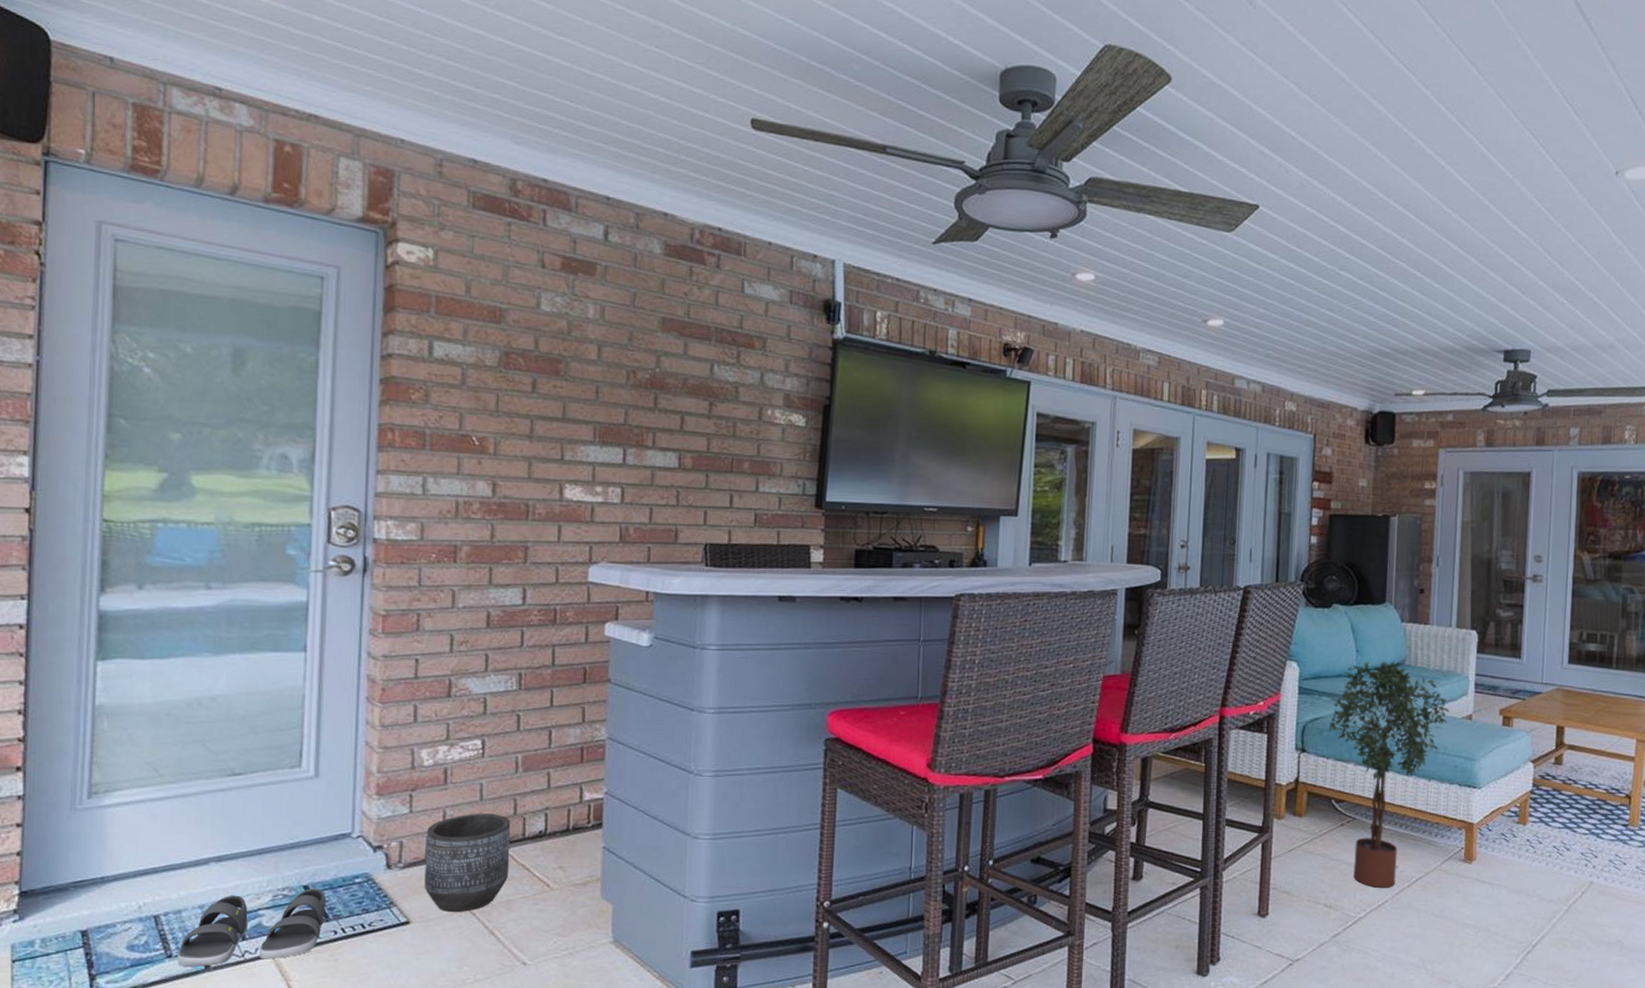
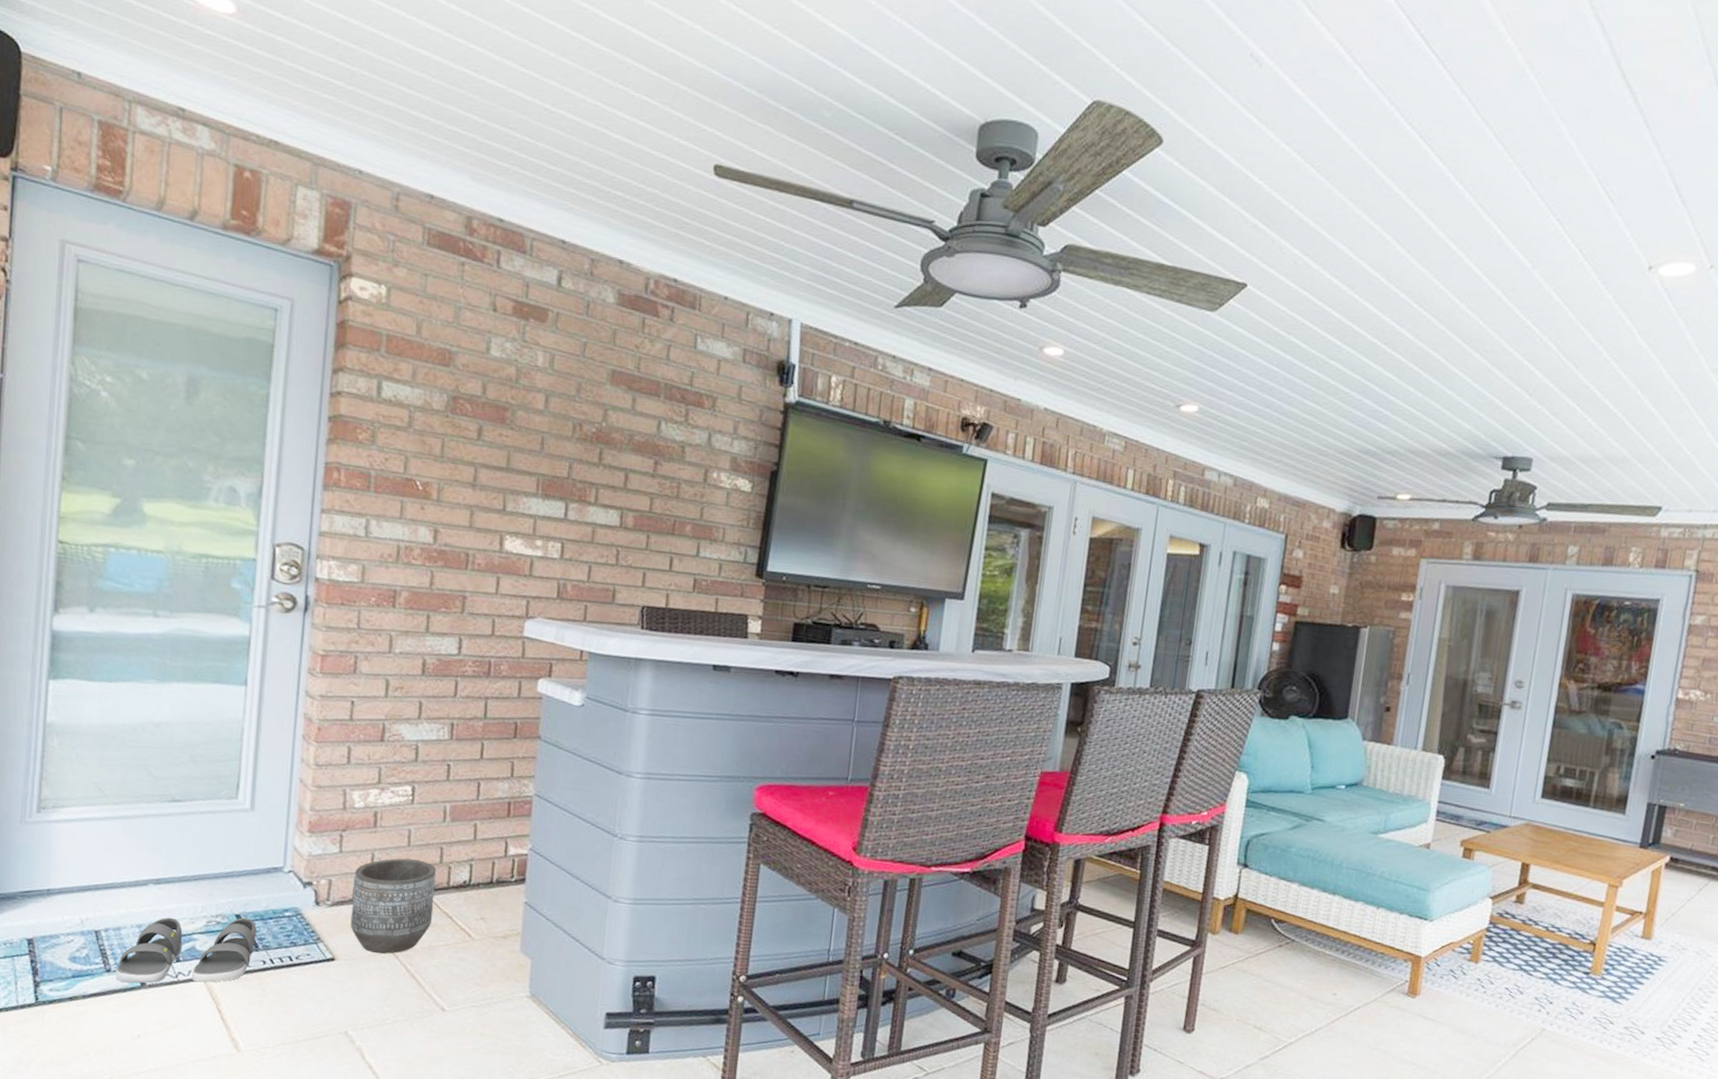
potted tree: present [1328,660,1450,888] -> none [1274,778,1407,1015]

